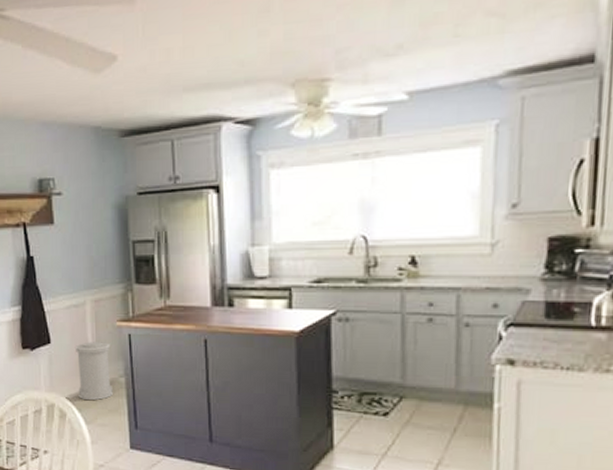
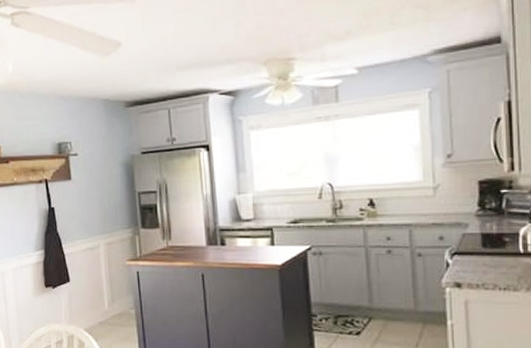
trash can: present [74,342,113,400] -> none [91,279,125,330]

